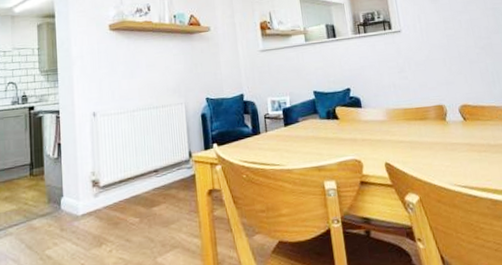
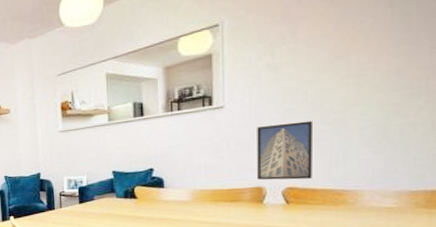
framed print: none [429,45,479,99] -> present [257,120,314,180]

